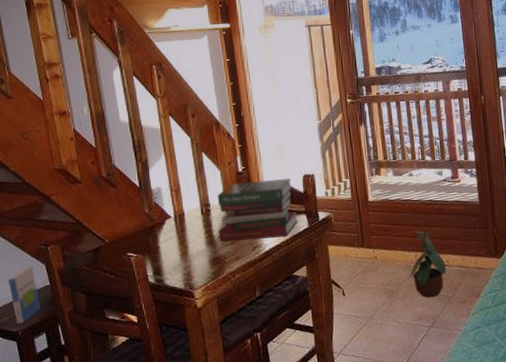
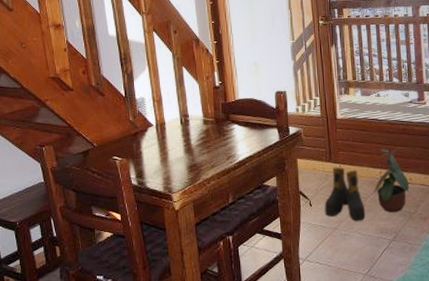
book: present [8,266,41,325] -> none [7,164,36,216]
books: present [217,179,298,242] -> none [195,94,270,151]
boot: none [358,252,402,309] -> present [324,167,366,221]

